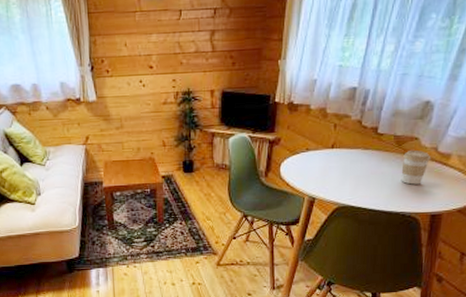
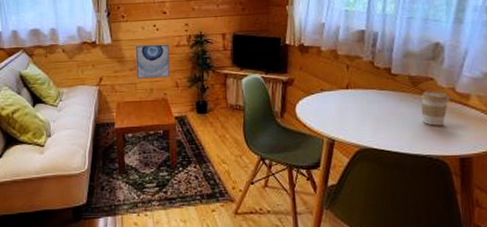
wall art: none [121,101,157,138] -> present [135,43,170,79]

